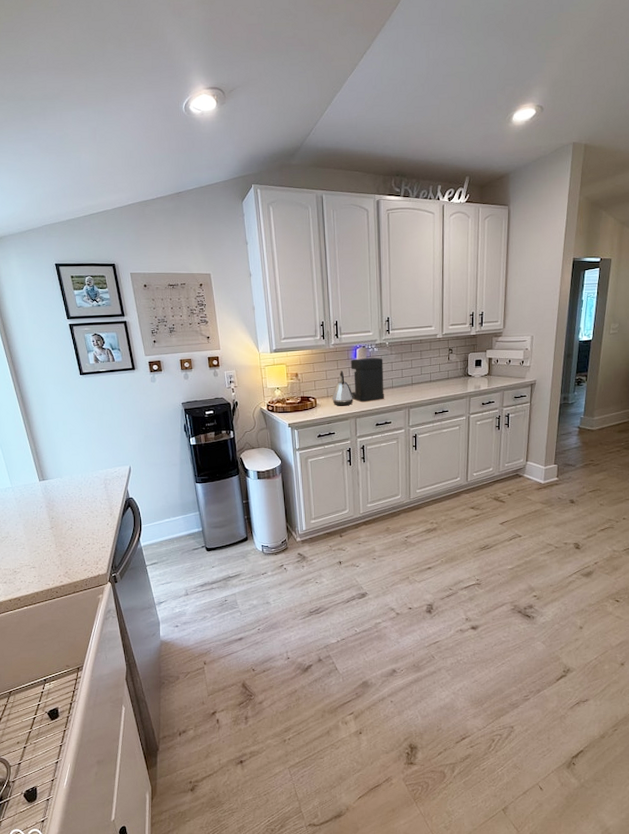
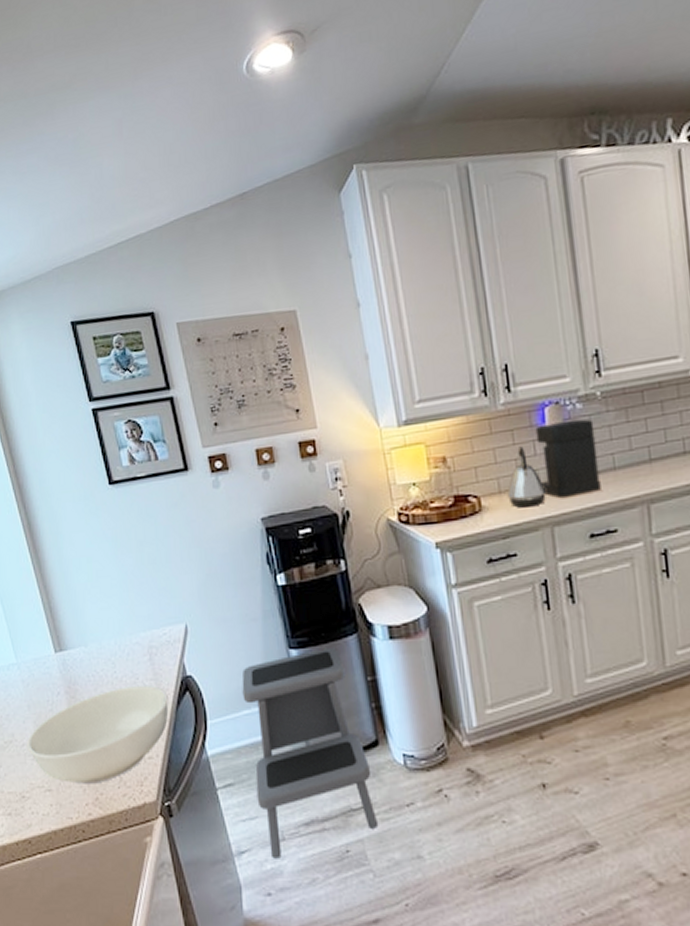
bowl: none [17,503,117,563] -> present [26,686,169,784]
step stool: none [165,483,244,606] -> present [242,647,377,859]

